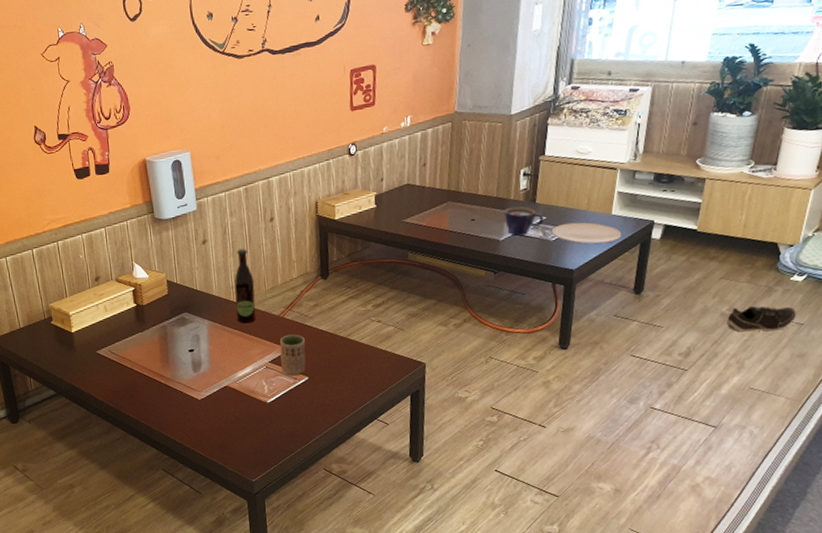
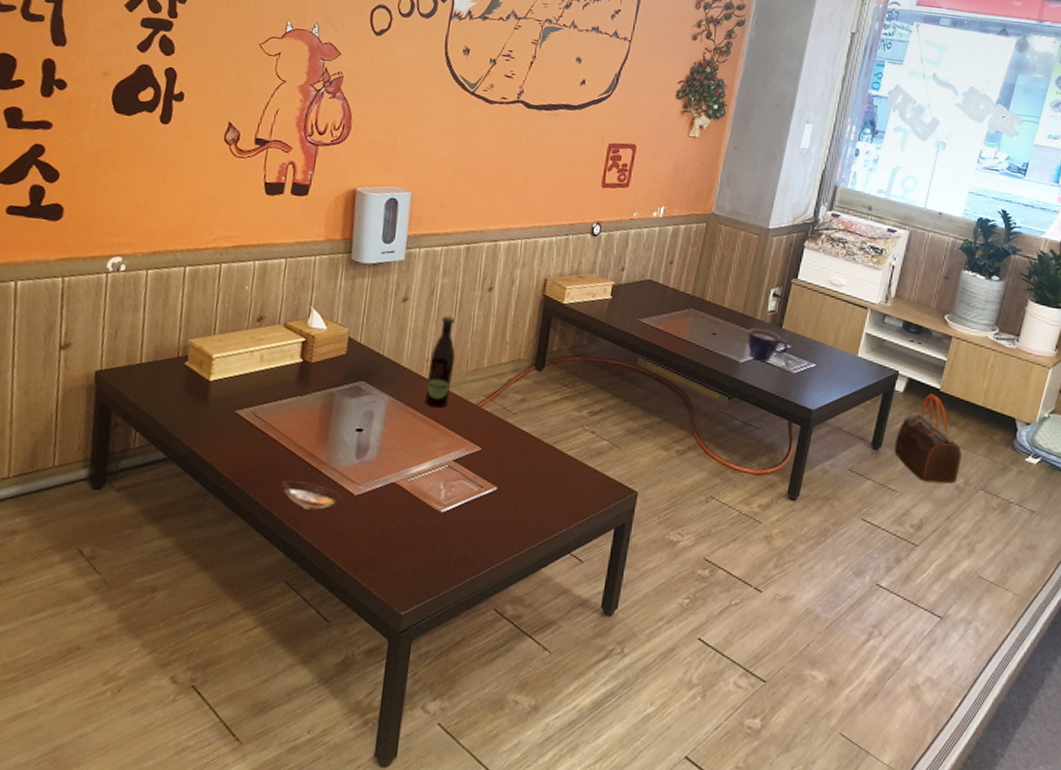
dish: none [142,395,191,416] -> present [281,479,343,511]
cup: present [279,334,306,375] -> none [467,430,502,482]
plate: present [552,222,622,244] -> none [795,356,866,387]
handbag: none [656,235,724,314] -> present [894,393,962,484]
shoe: present [726,306,797,332] -> none [960,482,1030,515]

